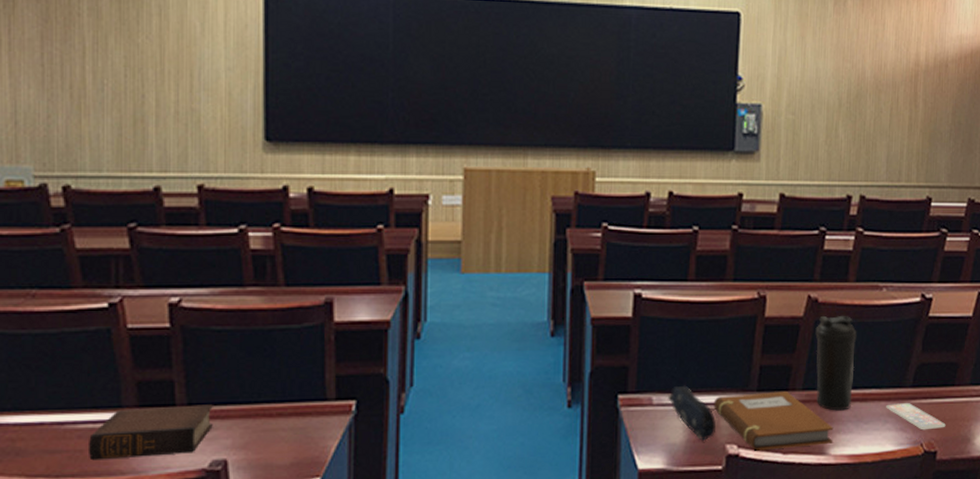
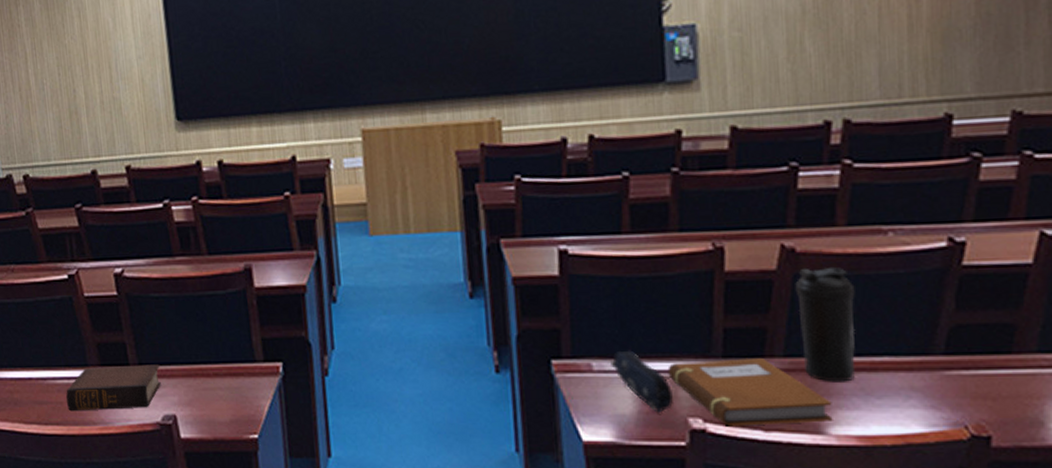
smartphone: present [886,403,946,430] -> none [907,374,1003,409]

